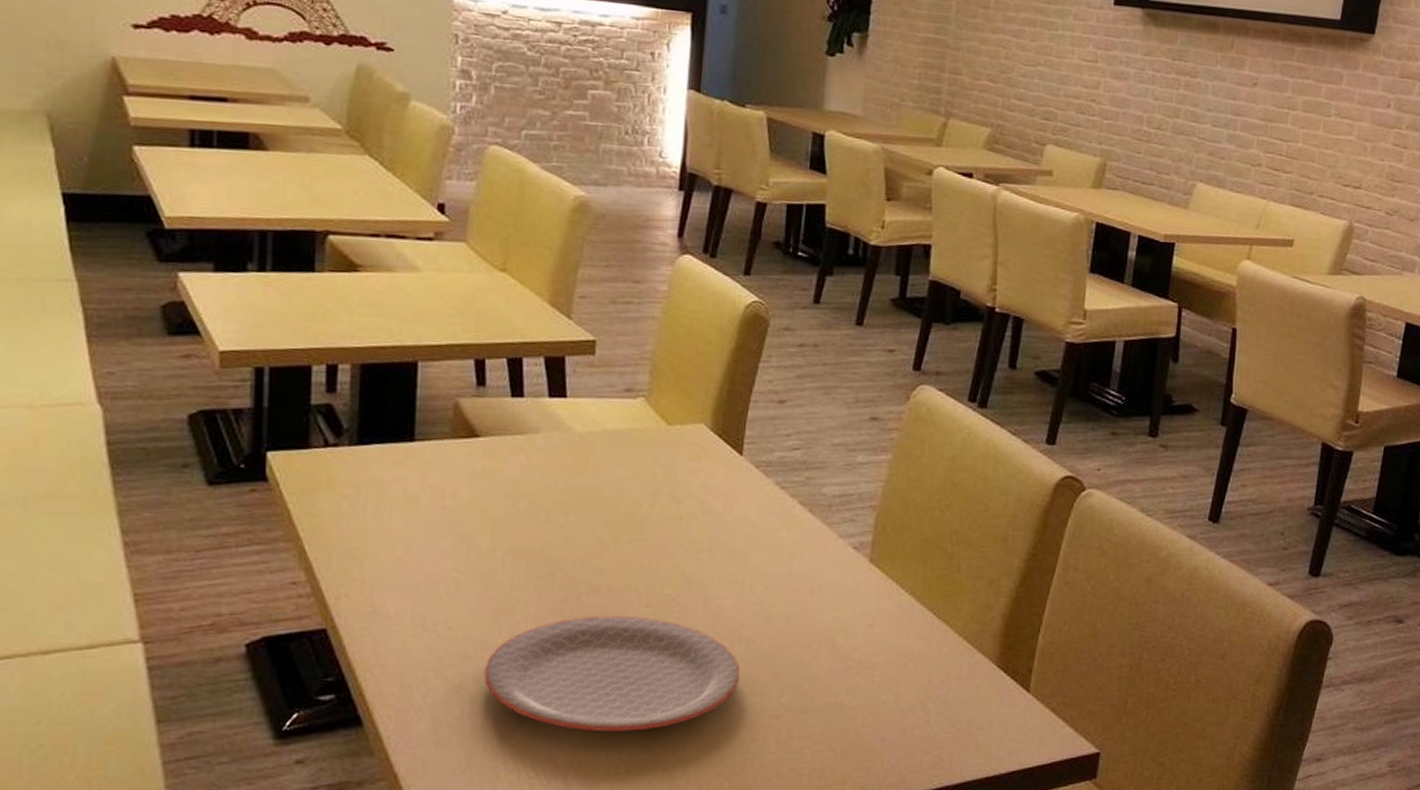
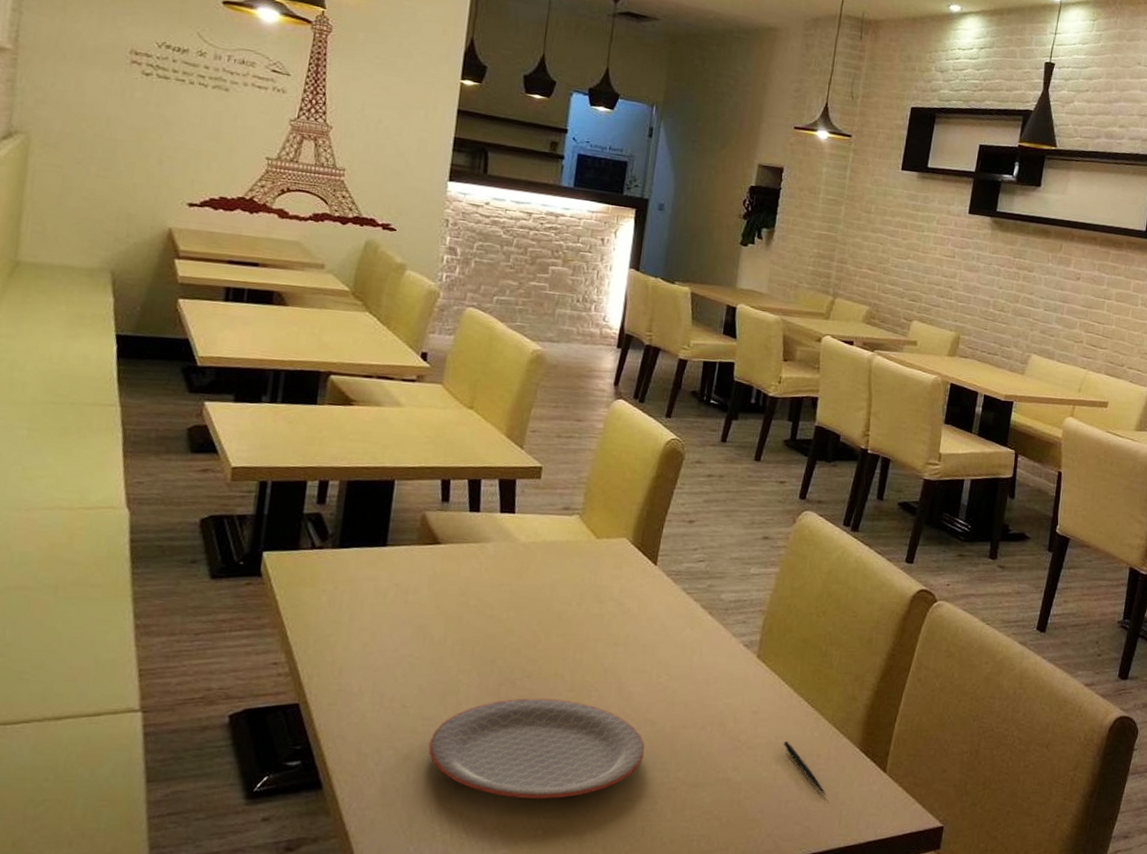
pen: none [906,658,959,720] -> present [784,740,826,796]

